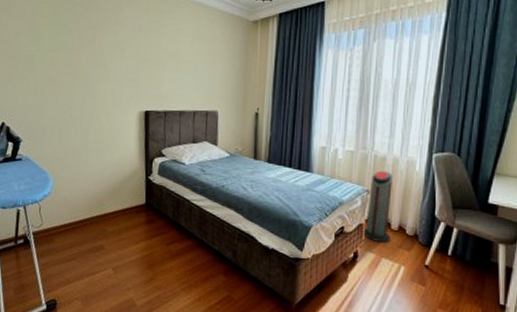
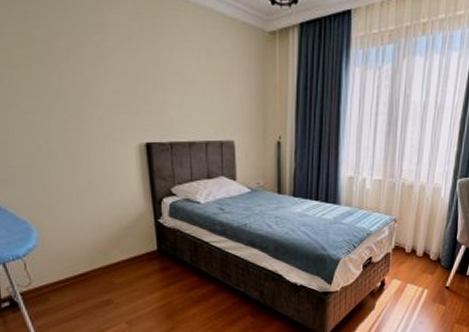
air purifier: present [363,170,393,242] -> none [390,198,419,269]

